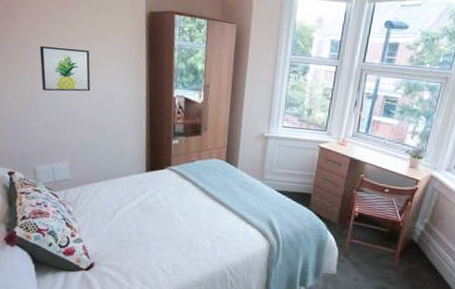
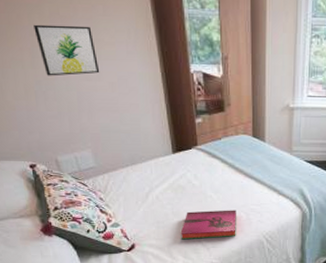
hardback book: none [142,233,202,265] -> present [180,210,236,240]

